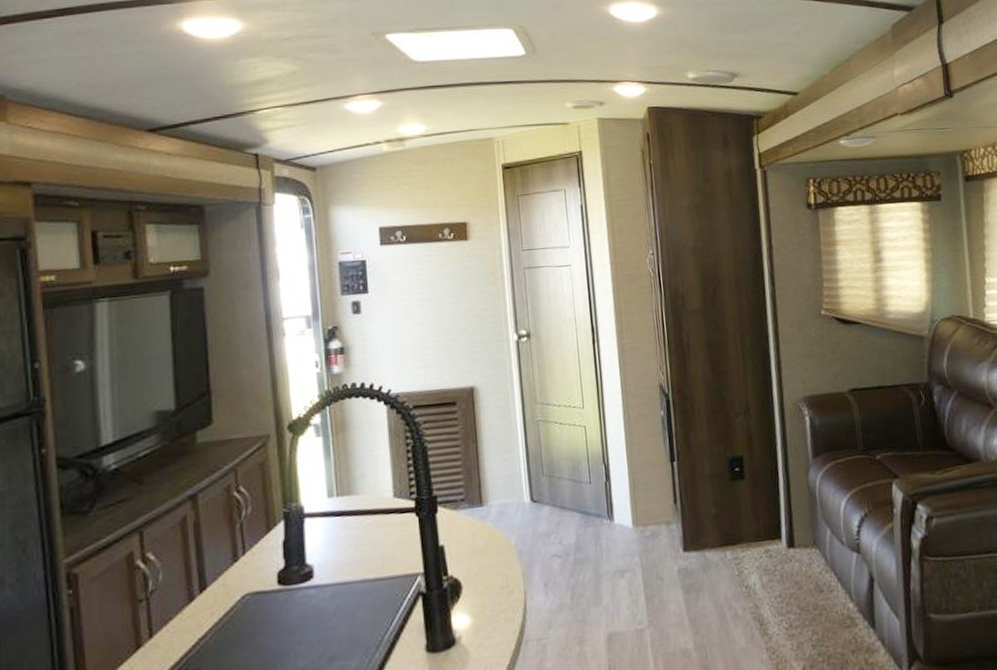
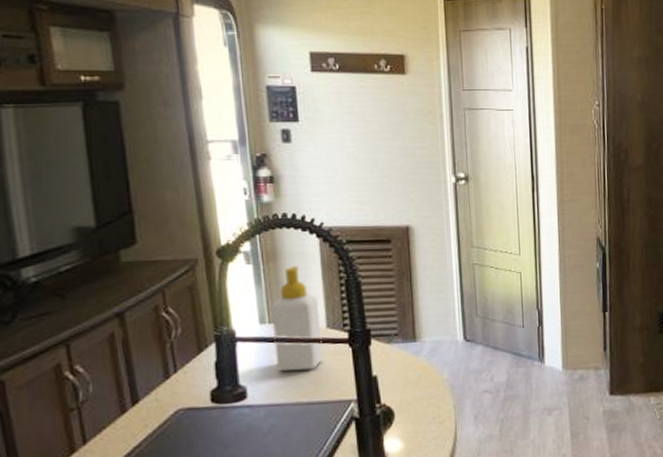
soap bottle: none [340,434,390,547] -> present [271,265,323,372]

